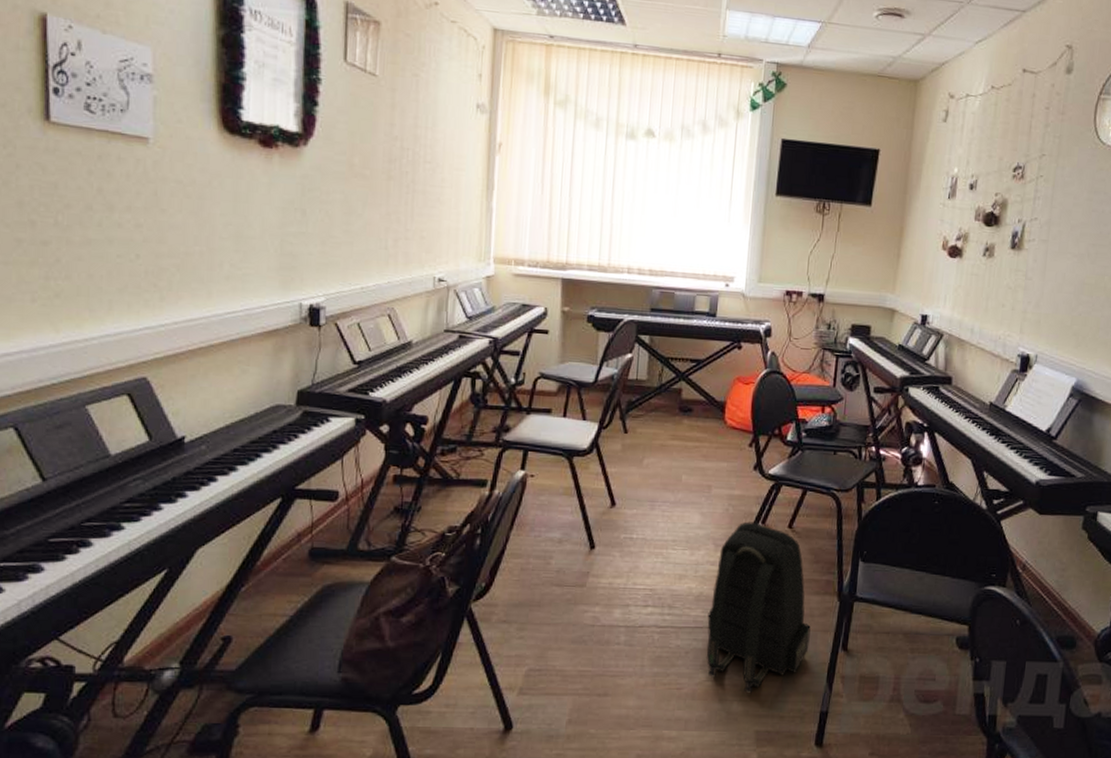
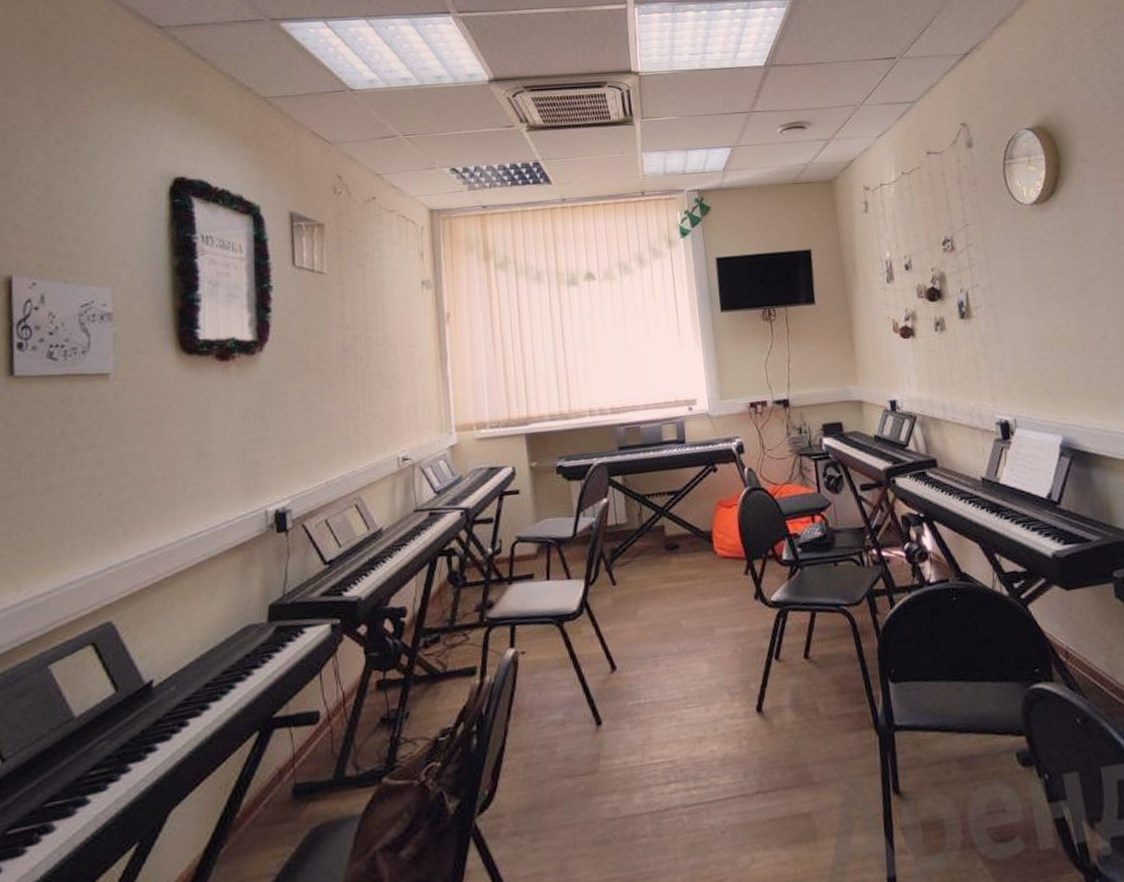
backpack: present [707,521,811,694] -> none [737,659,857,871]

